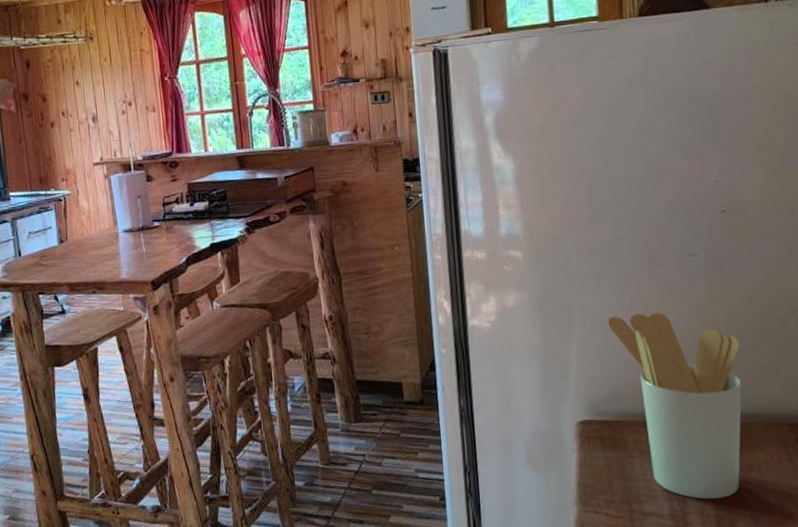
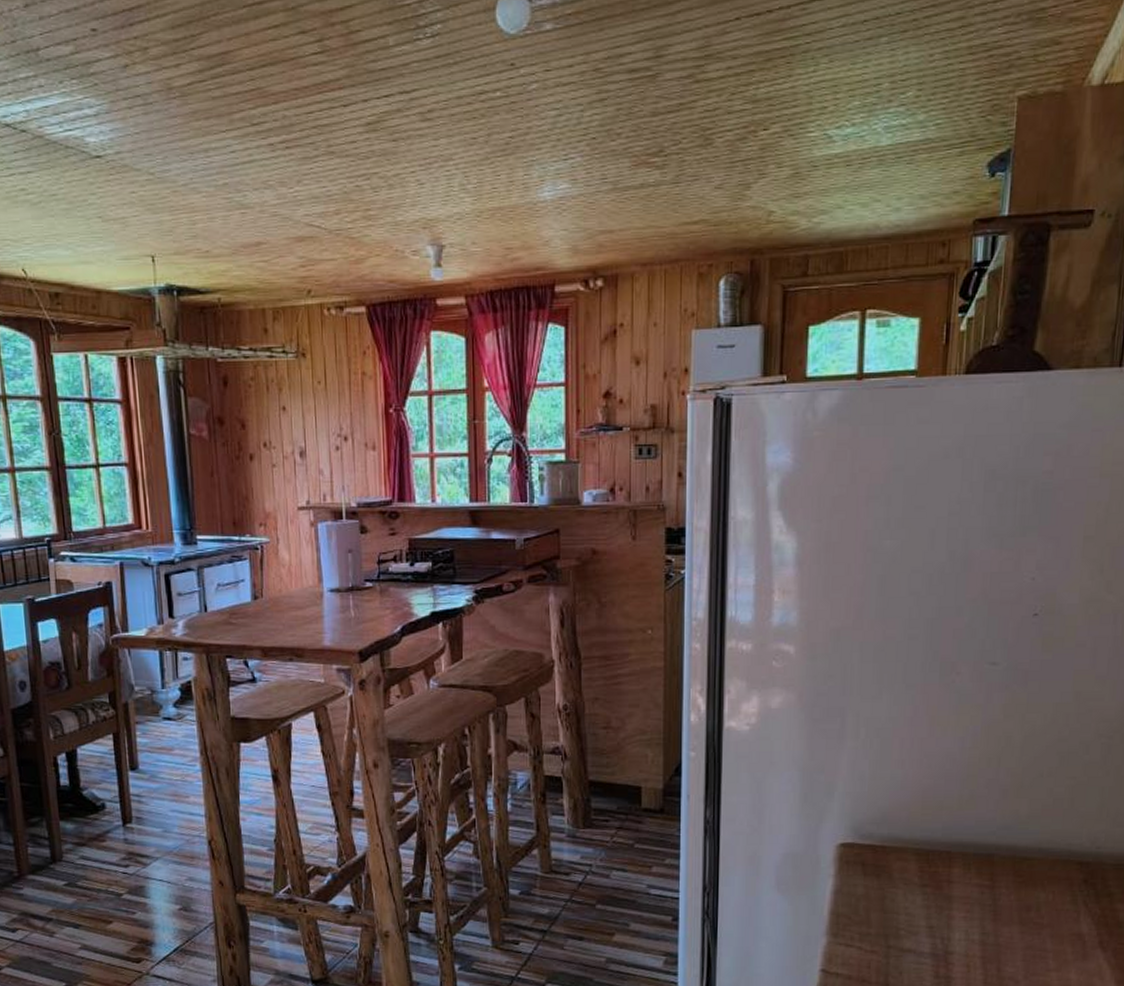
utensil holder: present [607,312,742,499] -> none [885,726,1035,939]

